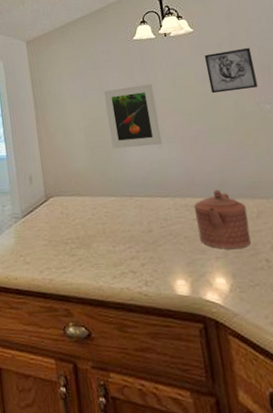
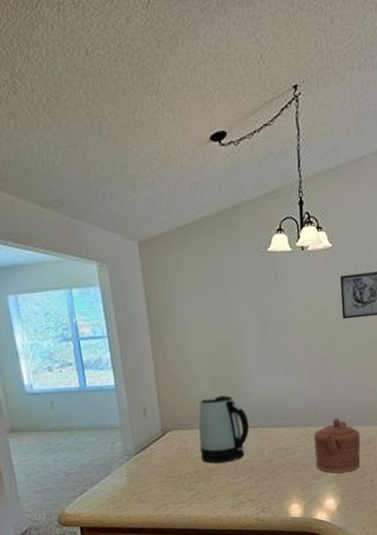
kettle: none [77,164,127,231] -> present [198,394,250,464]
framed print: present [102,83,163,149] -> none [230,305,290,378]

